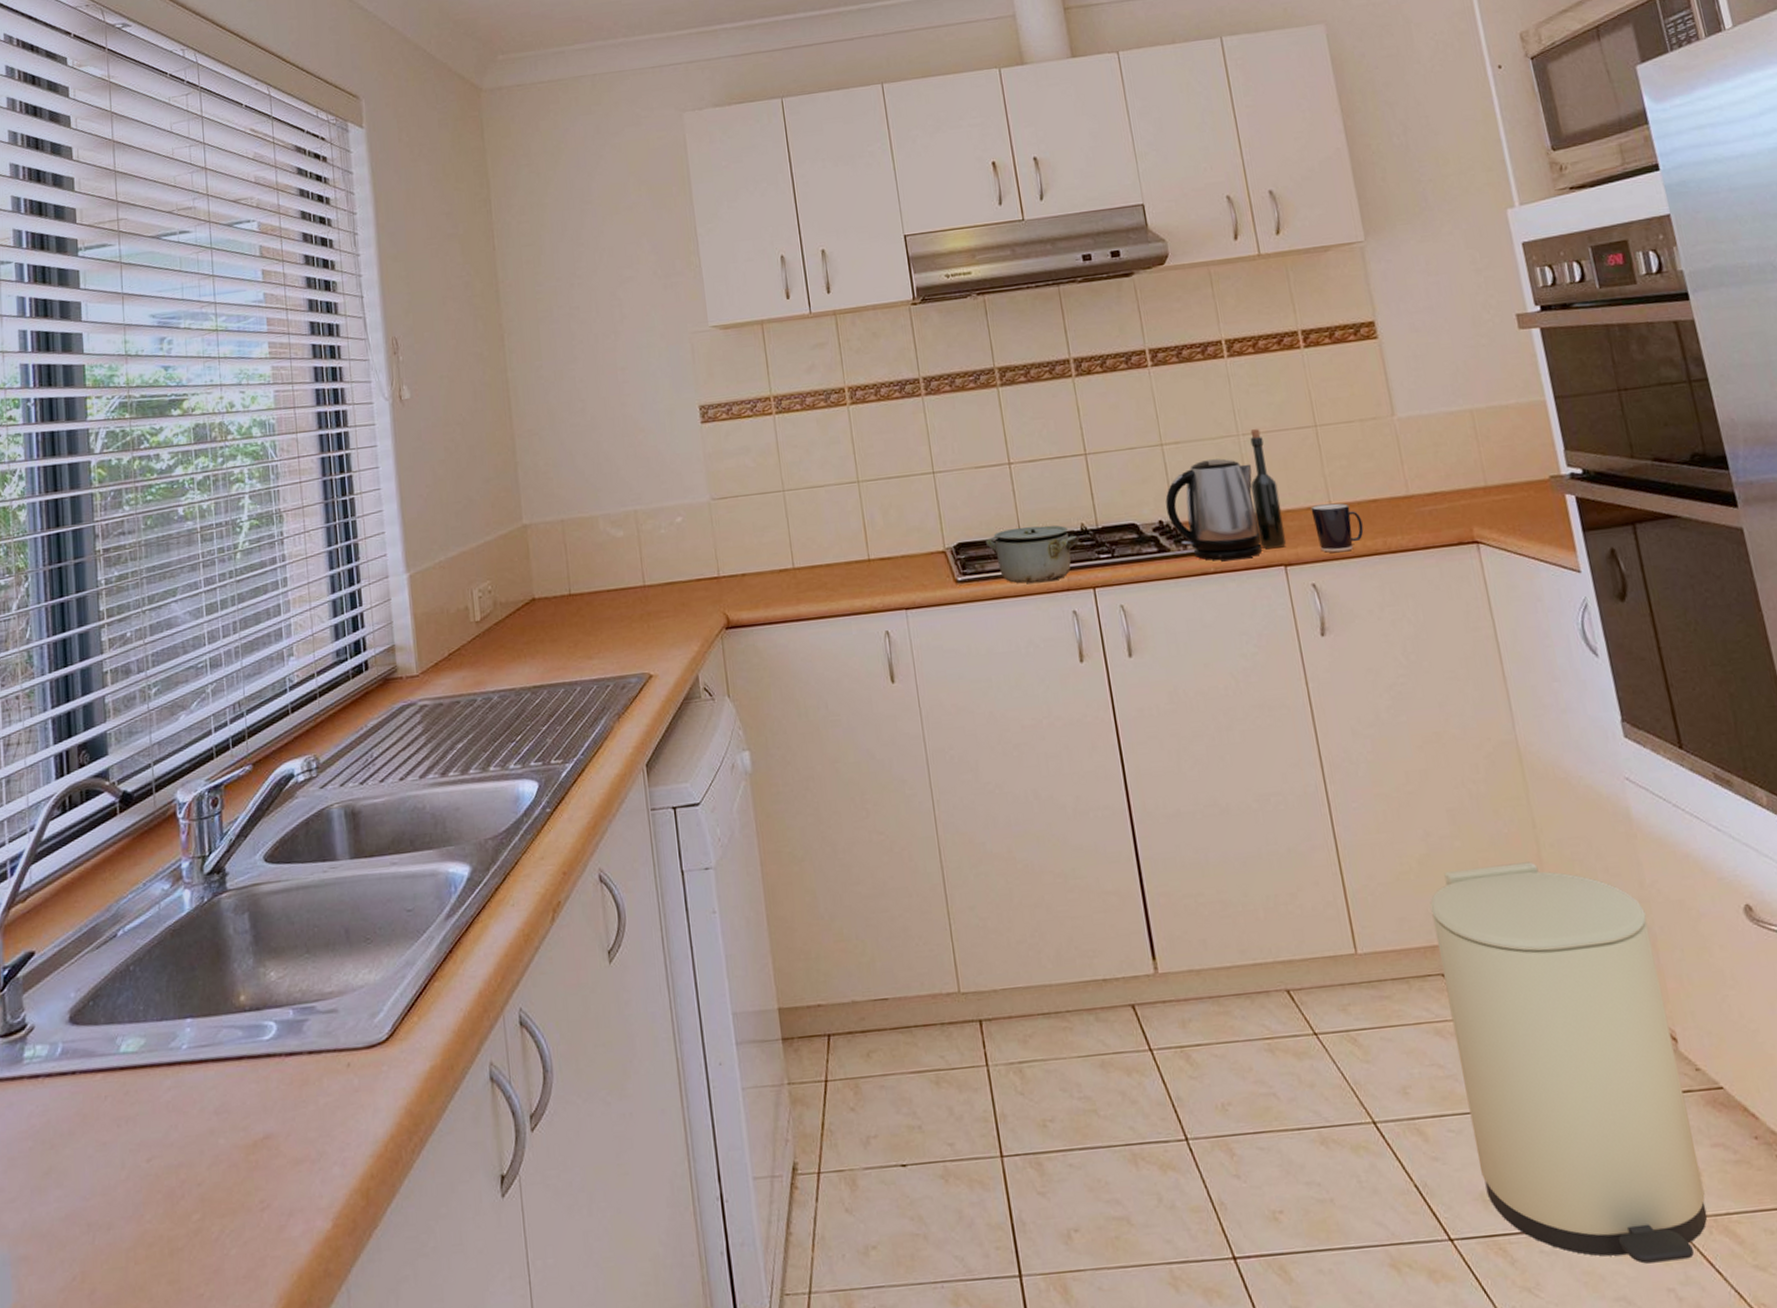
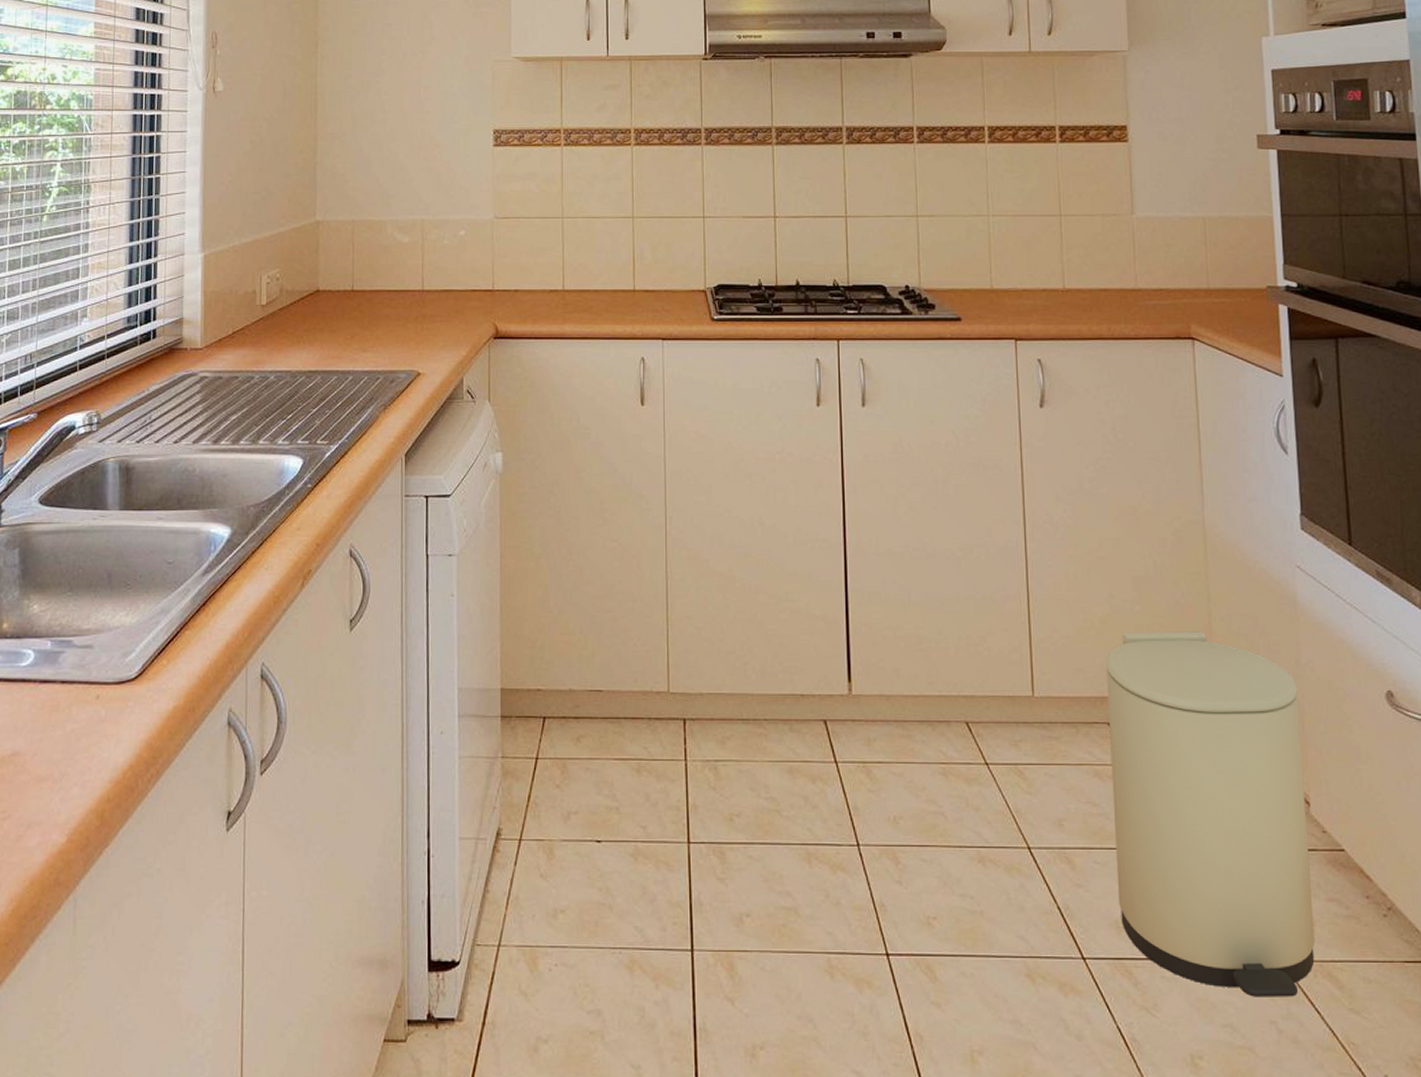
cooking pot: present [986,525,1079,584] -> none [744,278,830,329]
kettle: present [1165,458,1263,562] -> none [913,235,997,329]
wine bottle: present [1250,429,1287,549] -> none [993,212,1020,323]
mug: present [1310,503,1364,553] -> none [1046,288,1091,333]

